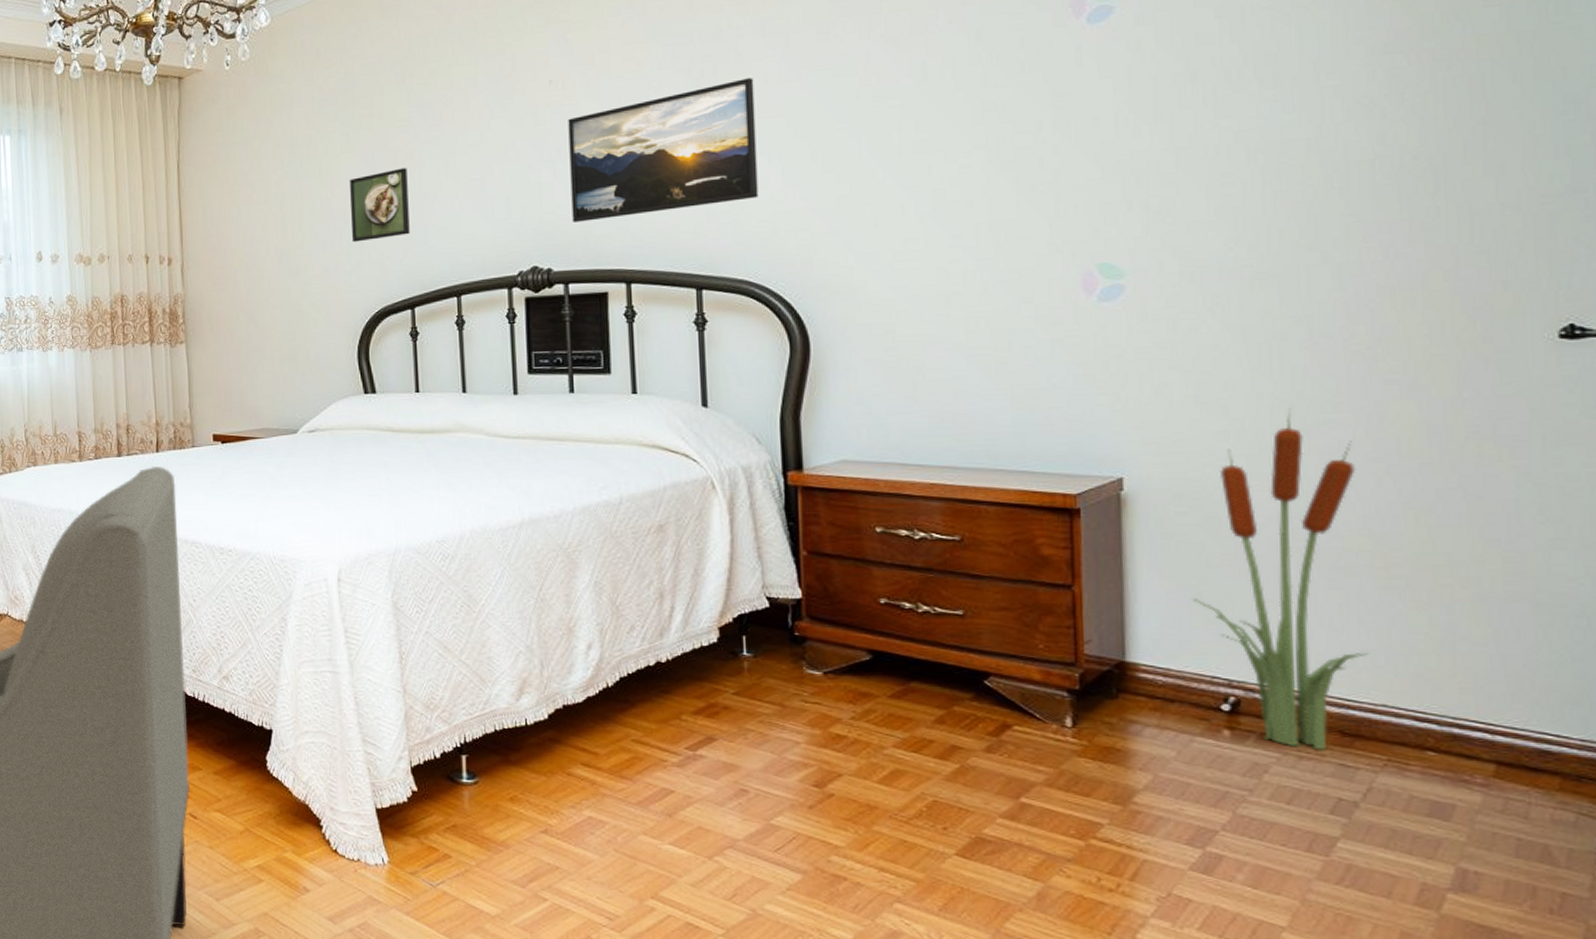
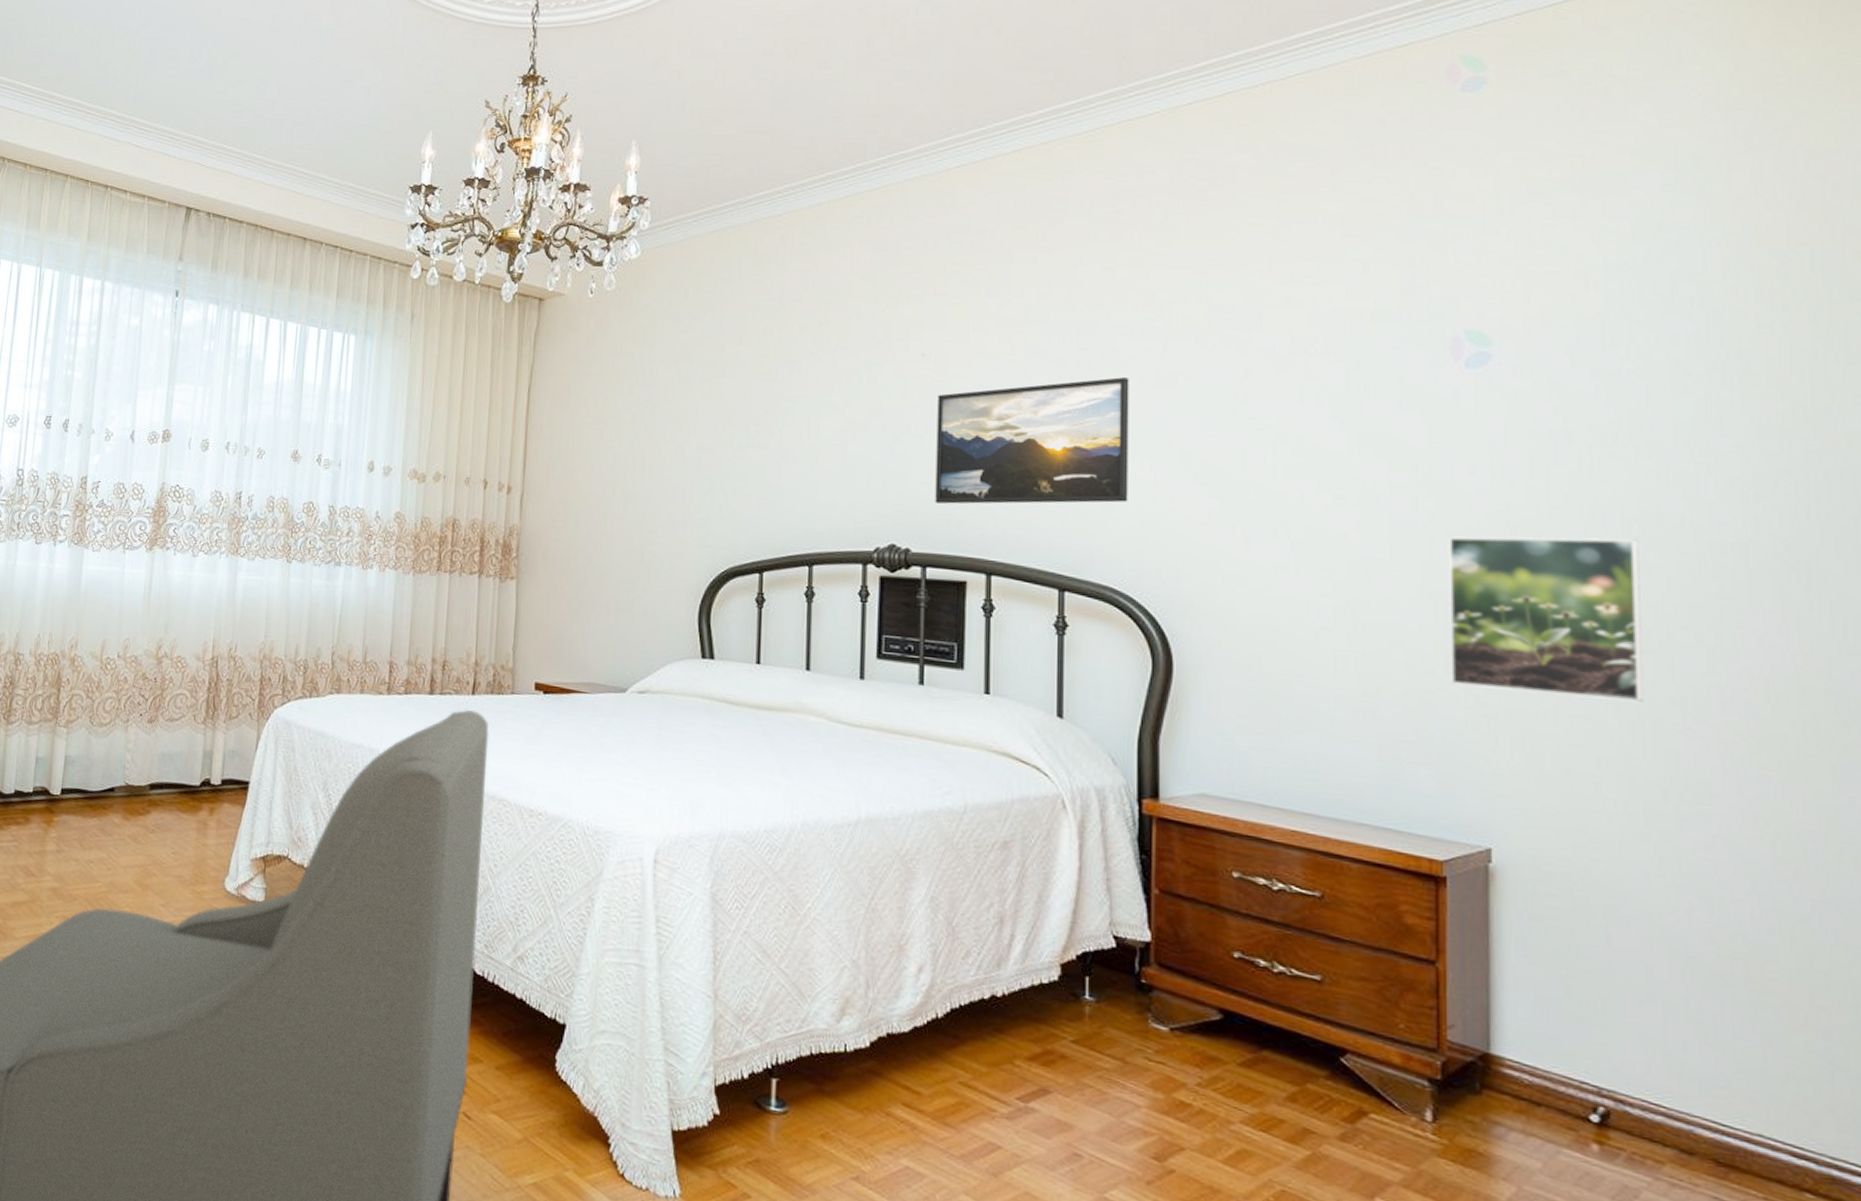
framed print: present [350,168,410,243] -> none [704,423,768,495]
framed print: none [1073,169,1270,331] -> present [1447,536,1644,702]
decorative plant: present [1192,408,1369,749] -> none [1560,794,1744,1179]

